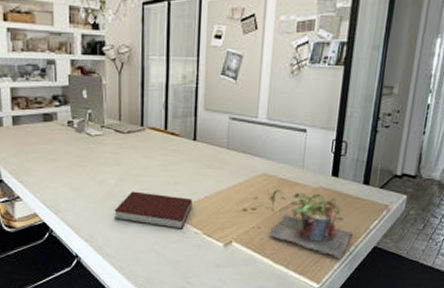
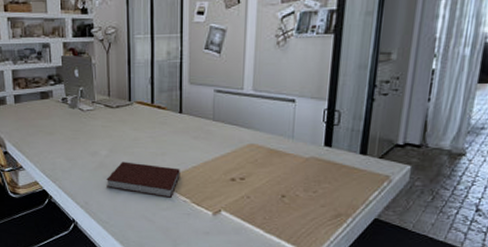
plant: present [253,189,352,260] -> none [241,160,349,231]

